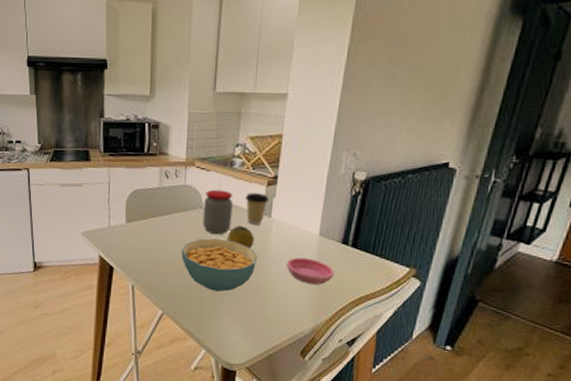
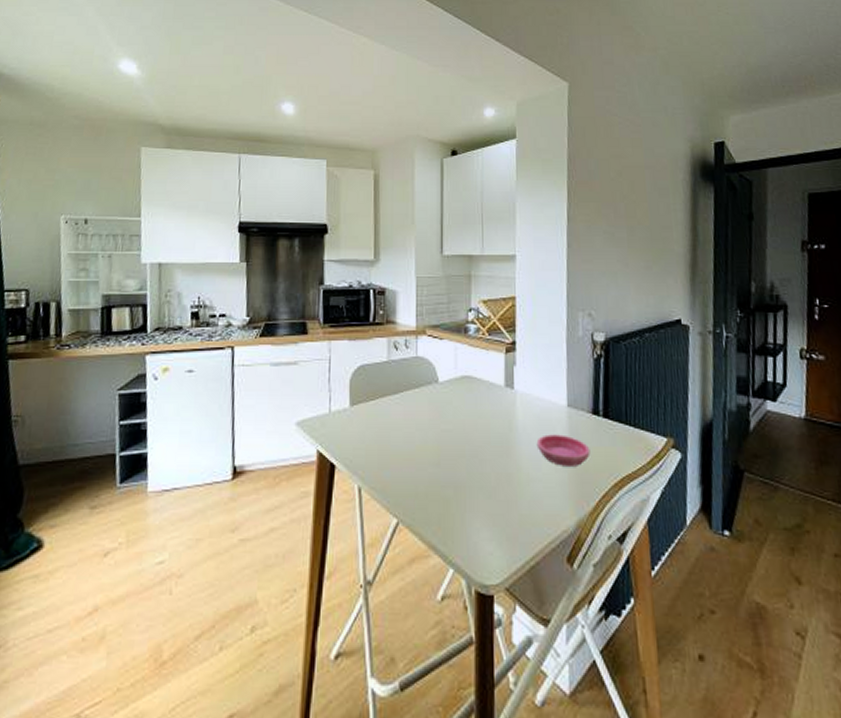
cereal bowl: present [181,238,258,292] -> none [417,419,505,486]
jar: present [202,189,233,234] -> none [439,360,471,412]
fruit: present [227,226,254,250] -> none [468,401,498,429]
coffee cup: present [244,193,269,225] -> none [483,362,509,398]

